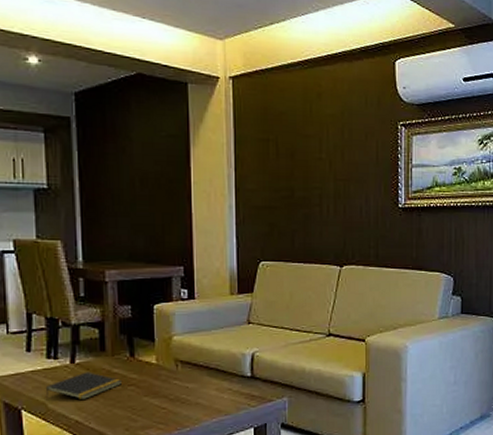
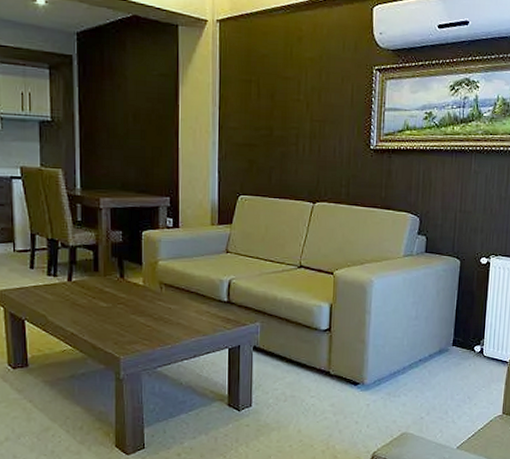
notepad: present [45,372,123,399] -> none [45,289,113,314]

